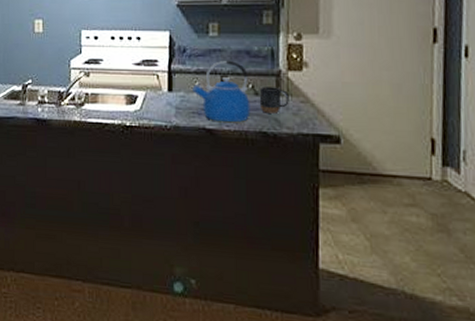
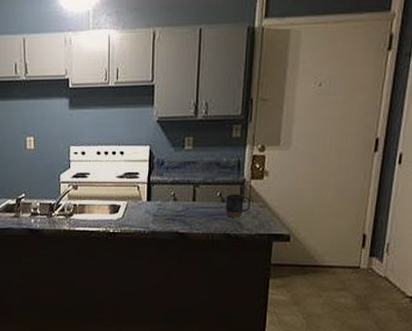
kettle: present [192,60,251,122] -> none [168,171,218,226]

